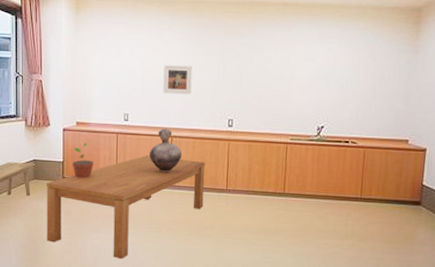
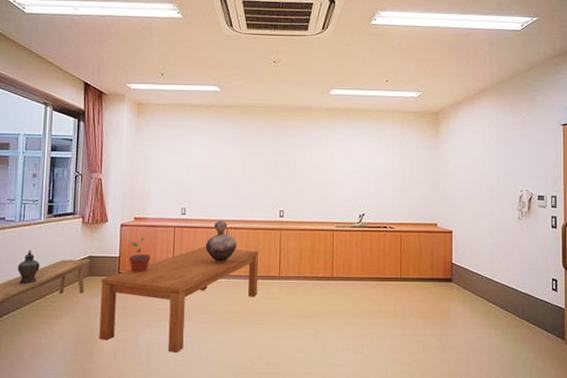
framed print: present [163,65,192,95] -> none [219,162,246,189]

